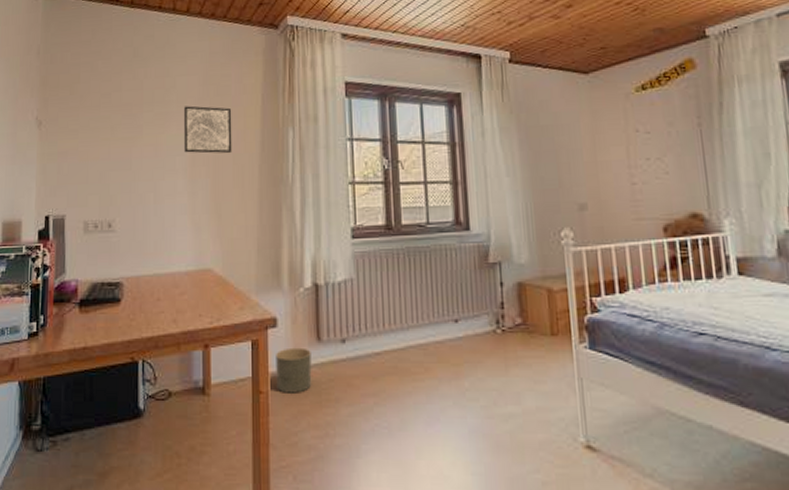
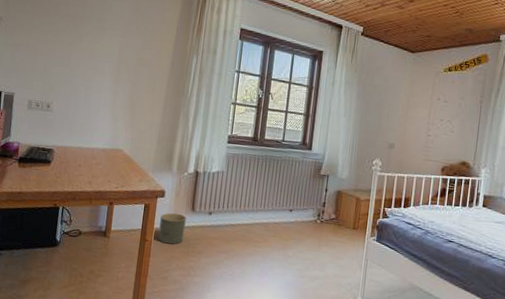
wall art: present [184,105,232,154] -> none [112,25,153,67]

